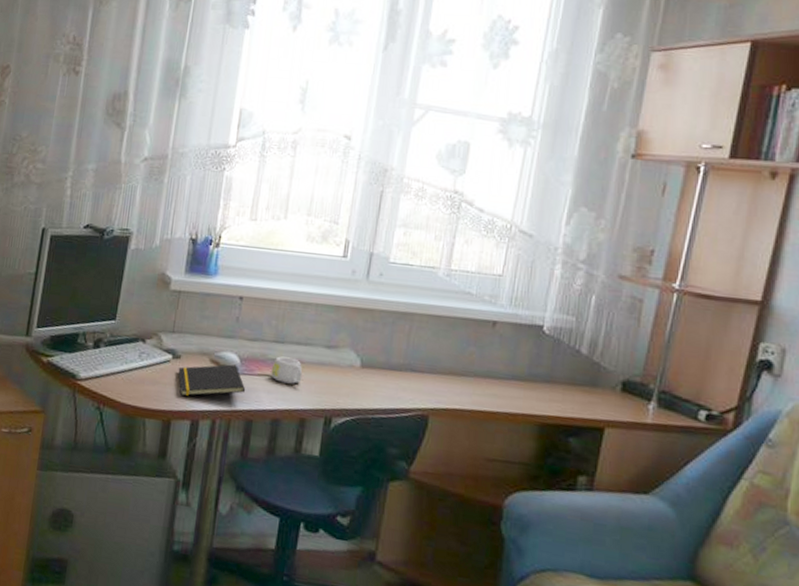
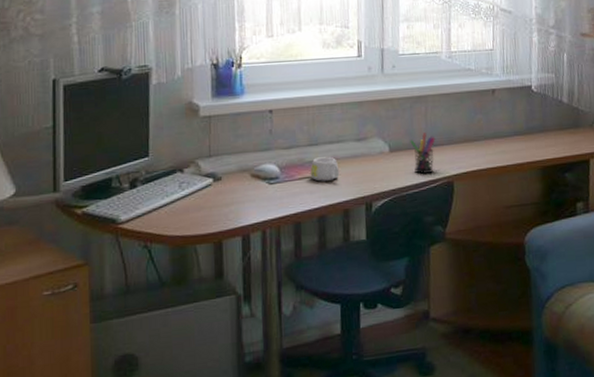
notepad: present [178,364,246,397] -> none [221,174,290,216]
pen holder: none [385,354,416,401] -> present [410,133,436,174]

